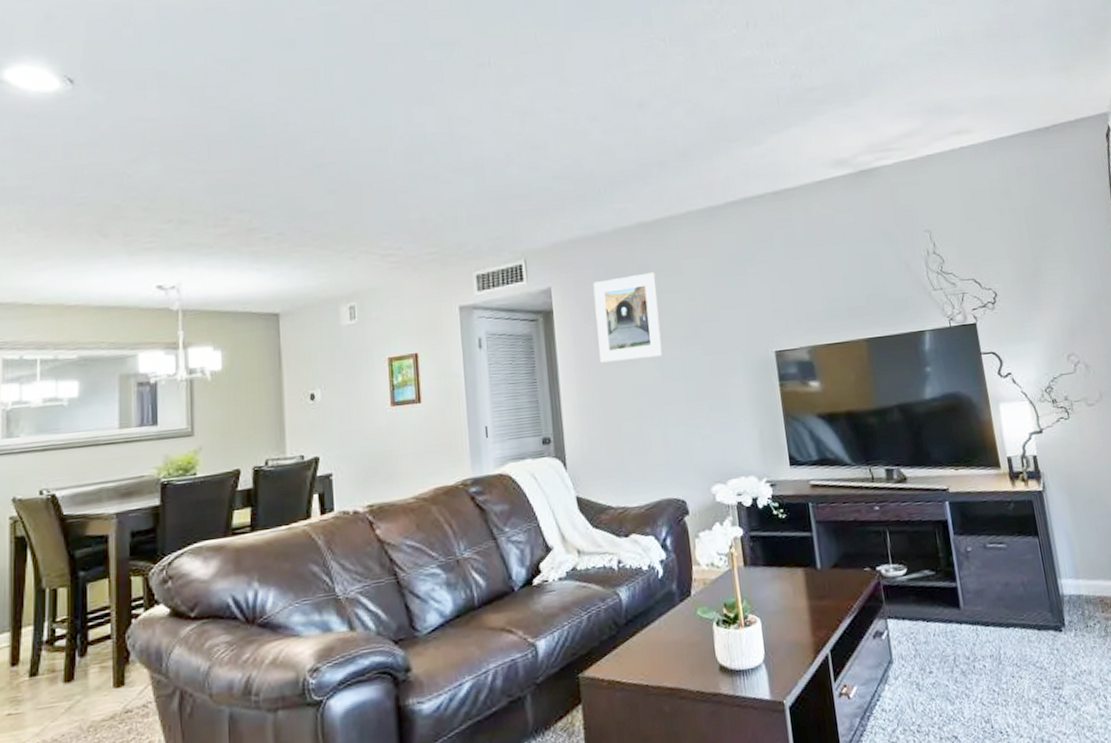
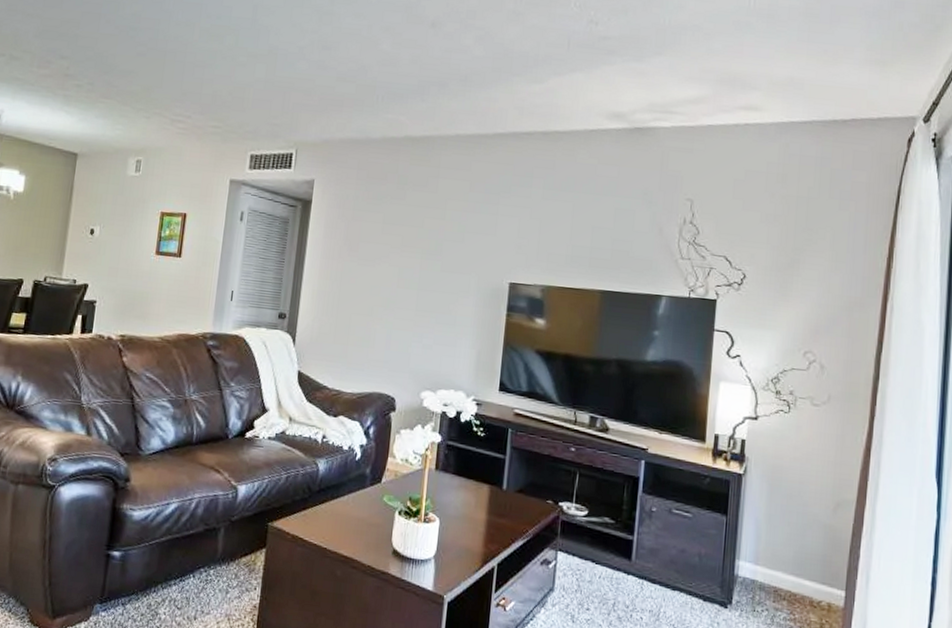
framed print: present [593,272,664,363] -> none [345,182,414,264]

